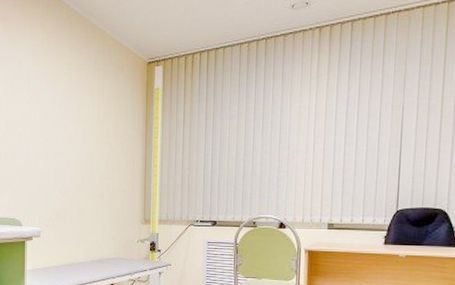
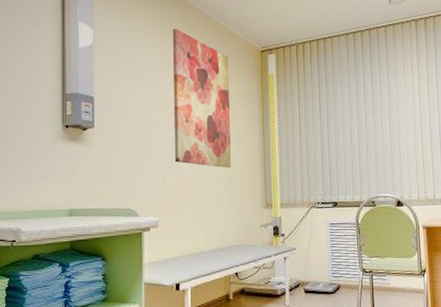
wall art: none [57,39,115,183] -> present [172,29,231,168]

